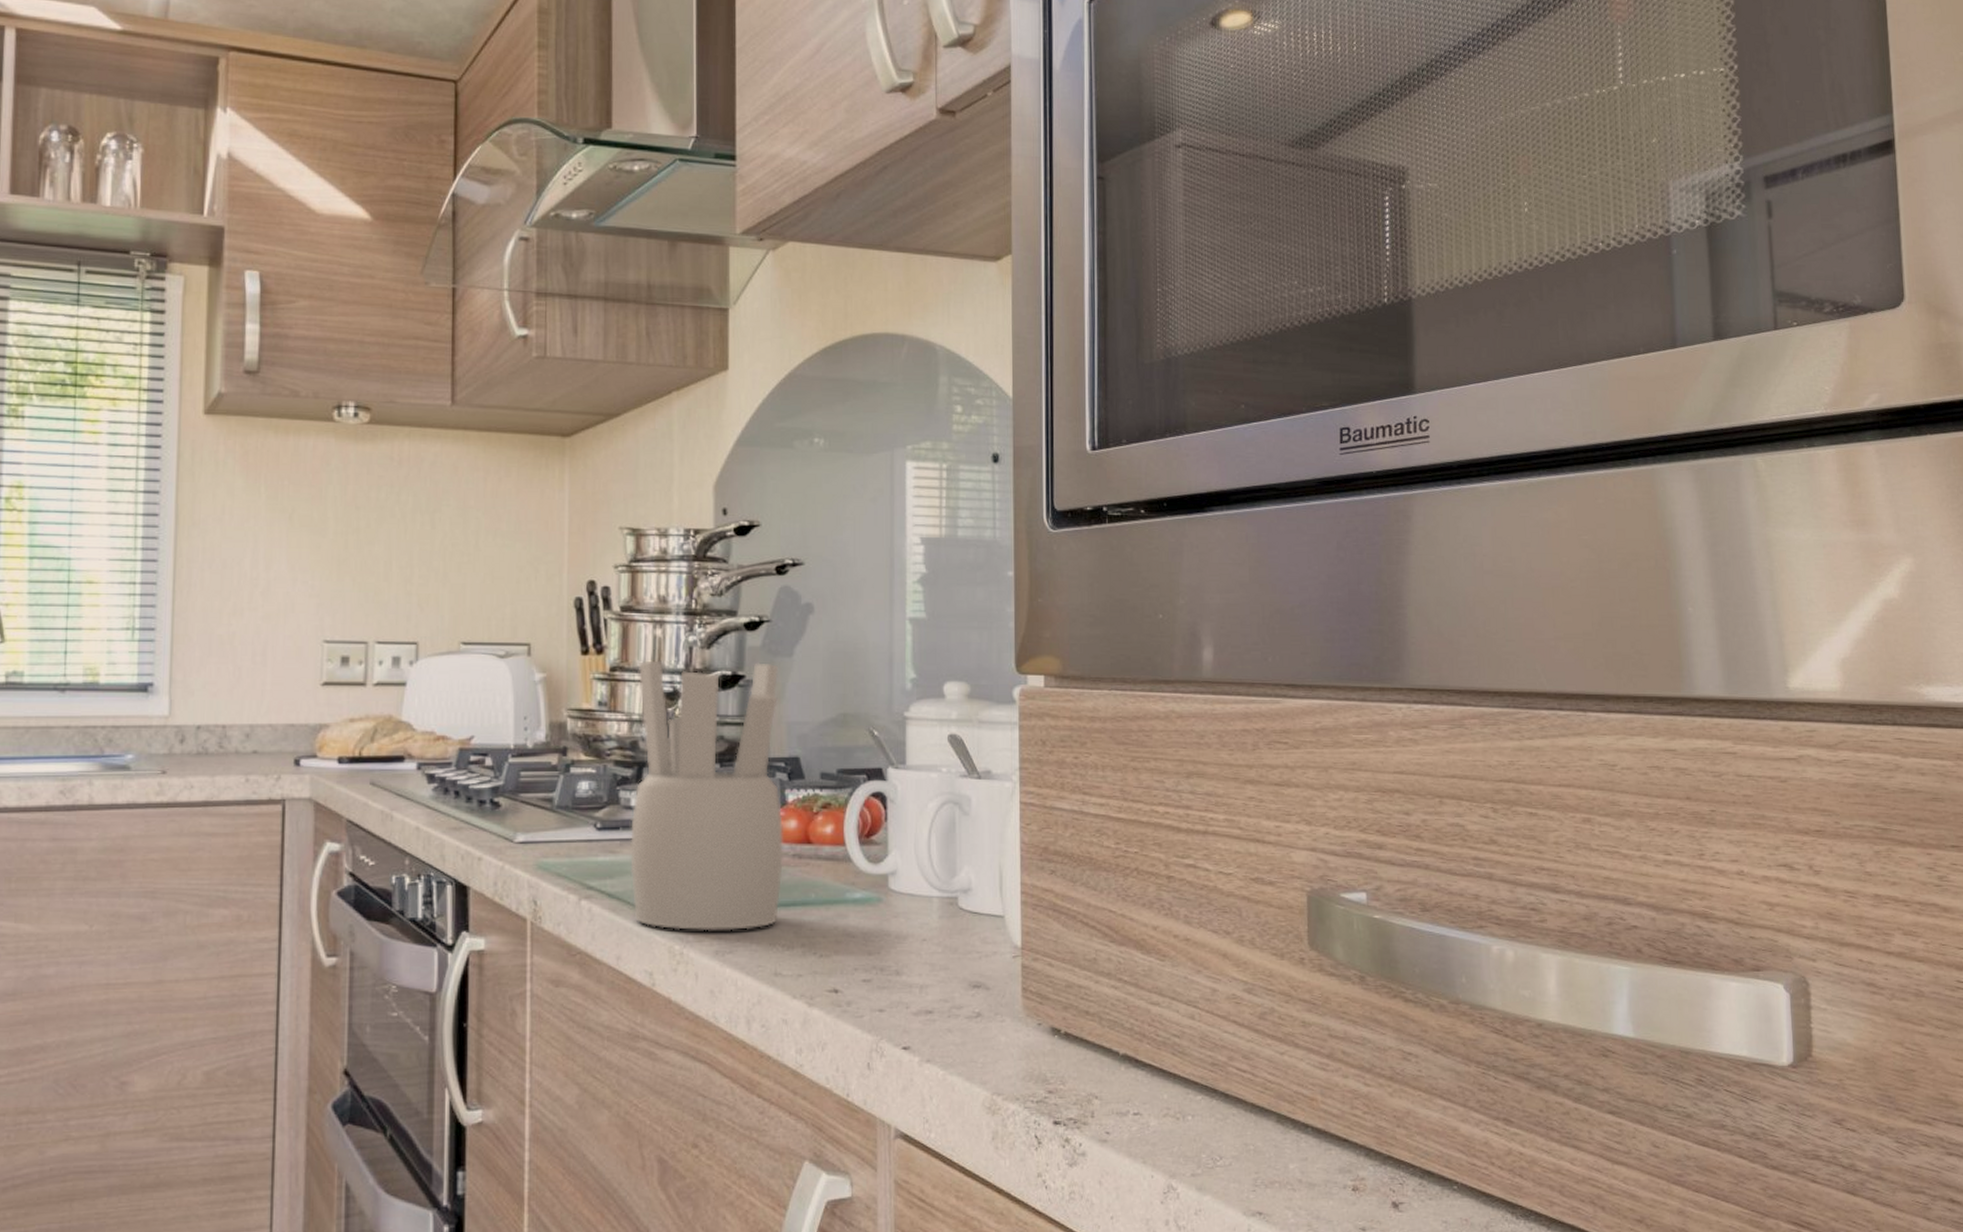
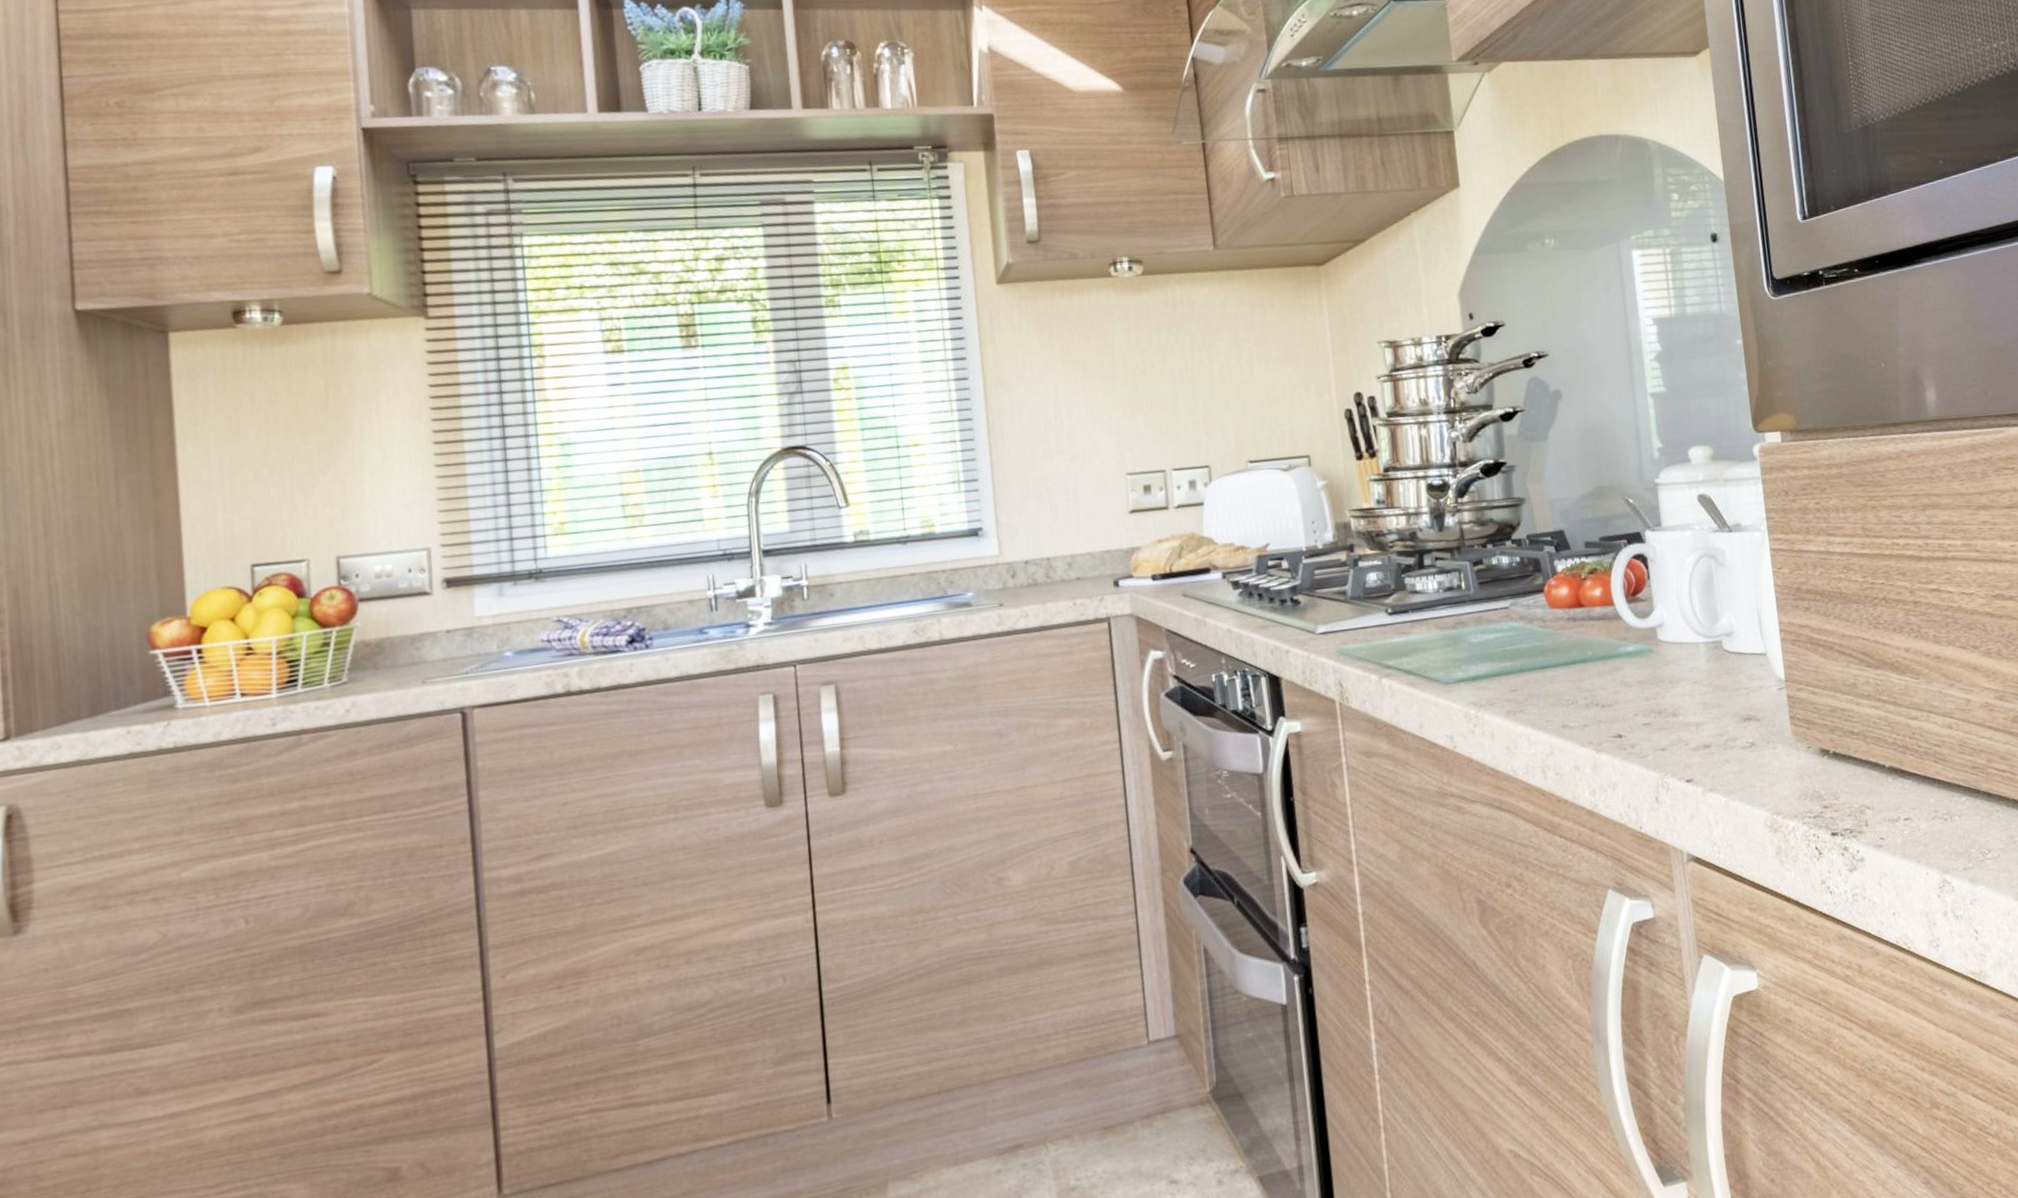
utensil holder: present [630,660,783,931] -> none [1409,448,1561,697]

